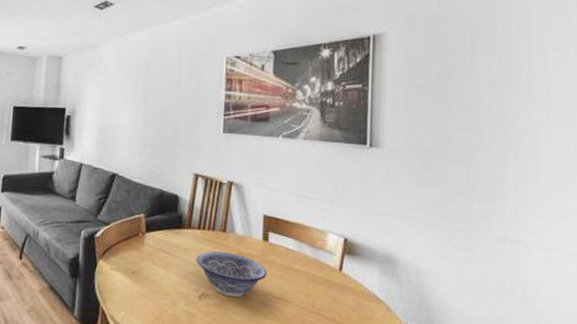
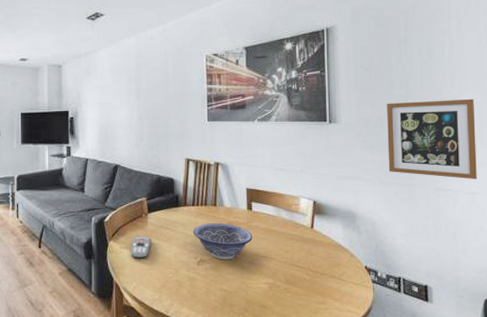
remote control: none [121,258,147,285] -> present [130,236,151,259]
picture frame: none [441,129,558,233] -> present [387,98,477,180]

